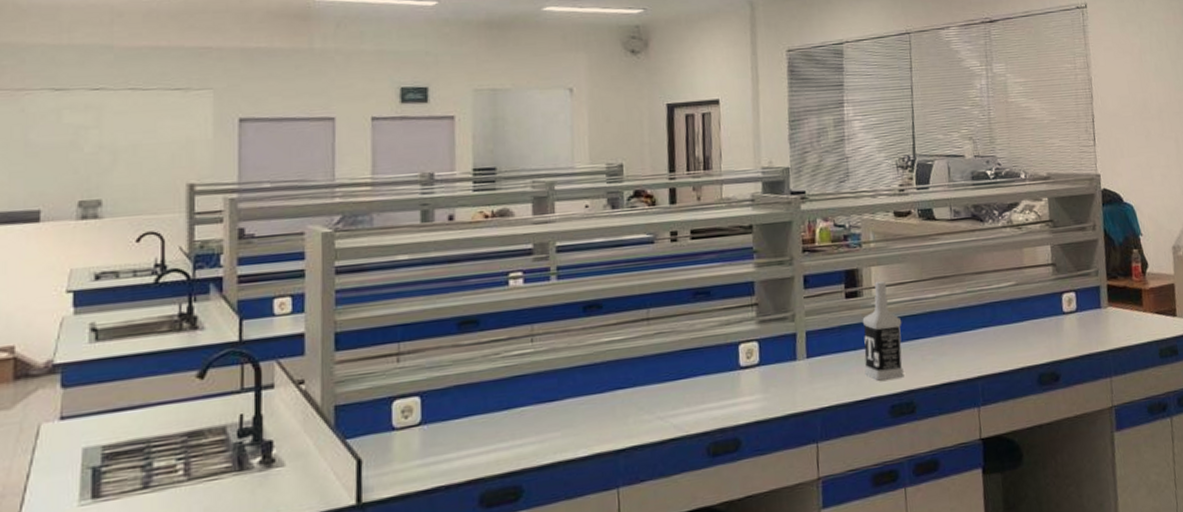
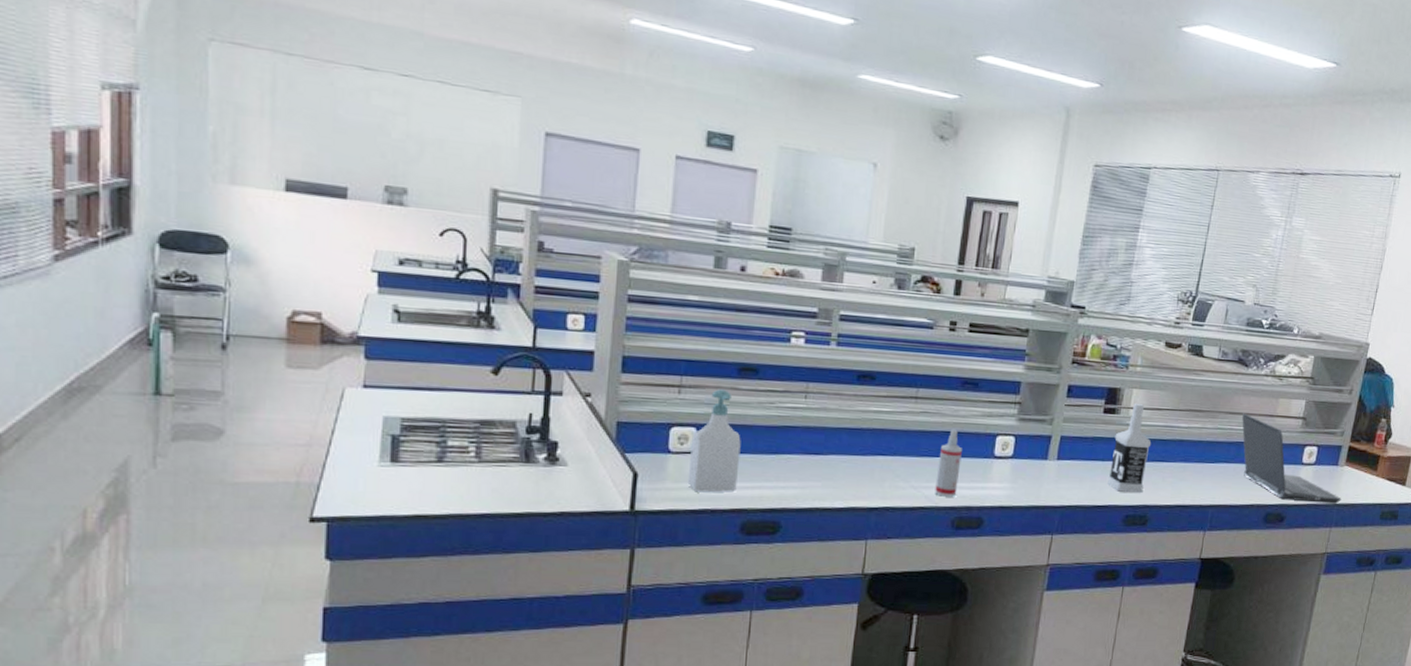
soap bottle: none [416,348,471,469] -> present [687,389,741,493]
spray bottle: none [681,345,707,423] -> present [935,429,962,497]
laptop computer: none [989,270,1114,356] -> present [1241,413,1342,504]

